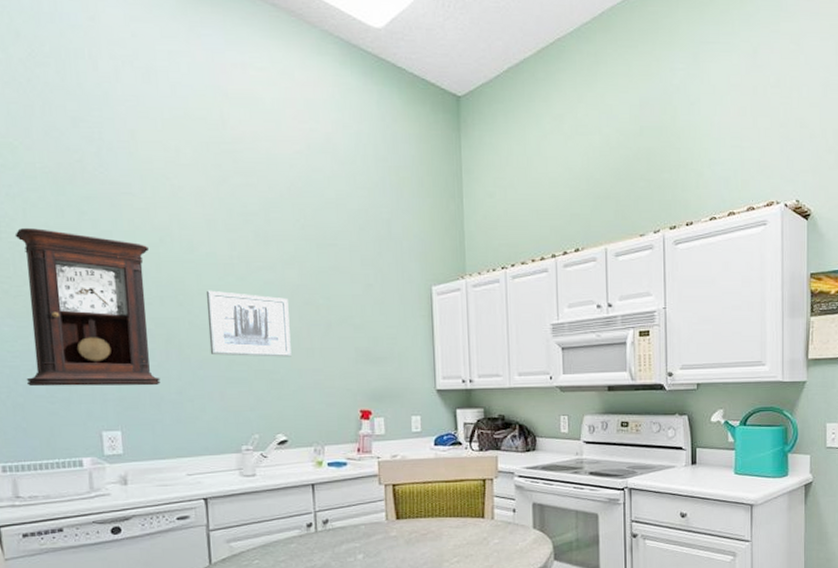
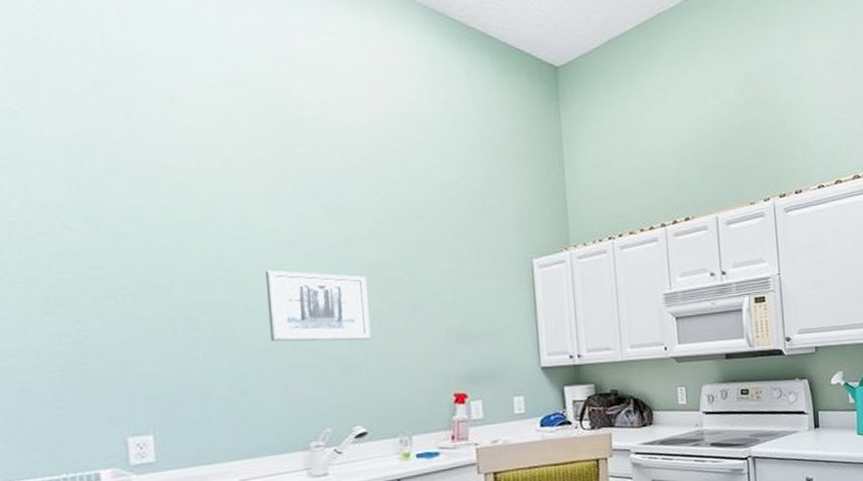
pendulum clock: present [14,228,161,387] -> none [12,205,206,390]

